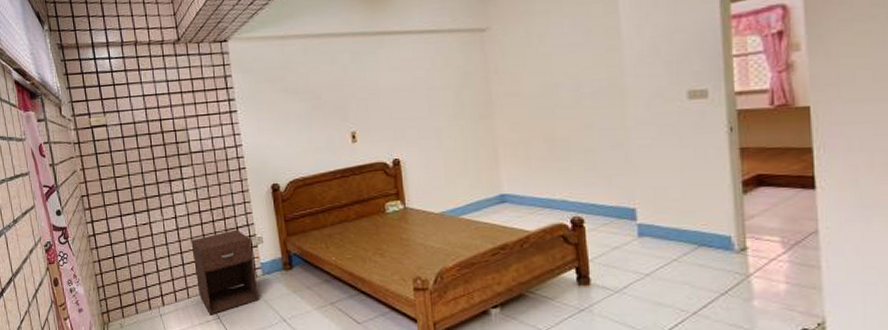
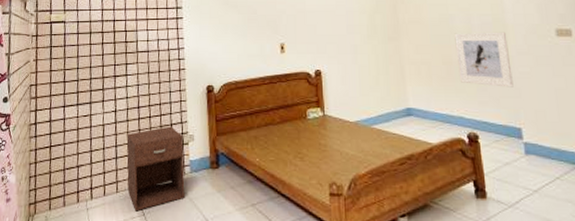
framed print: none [559,98,629,164] -> present [454,32,514,87]

